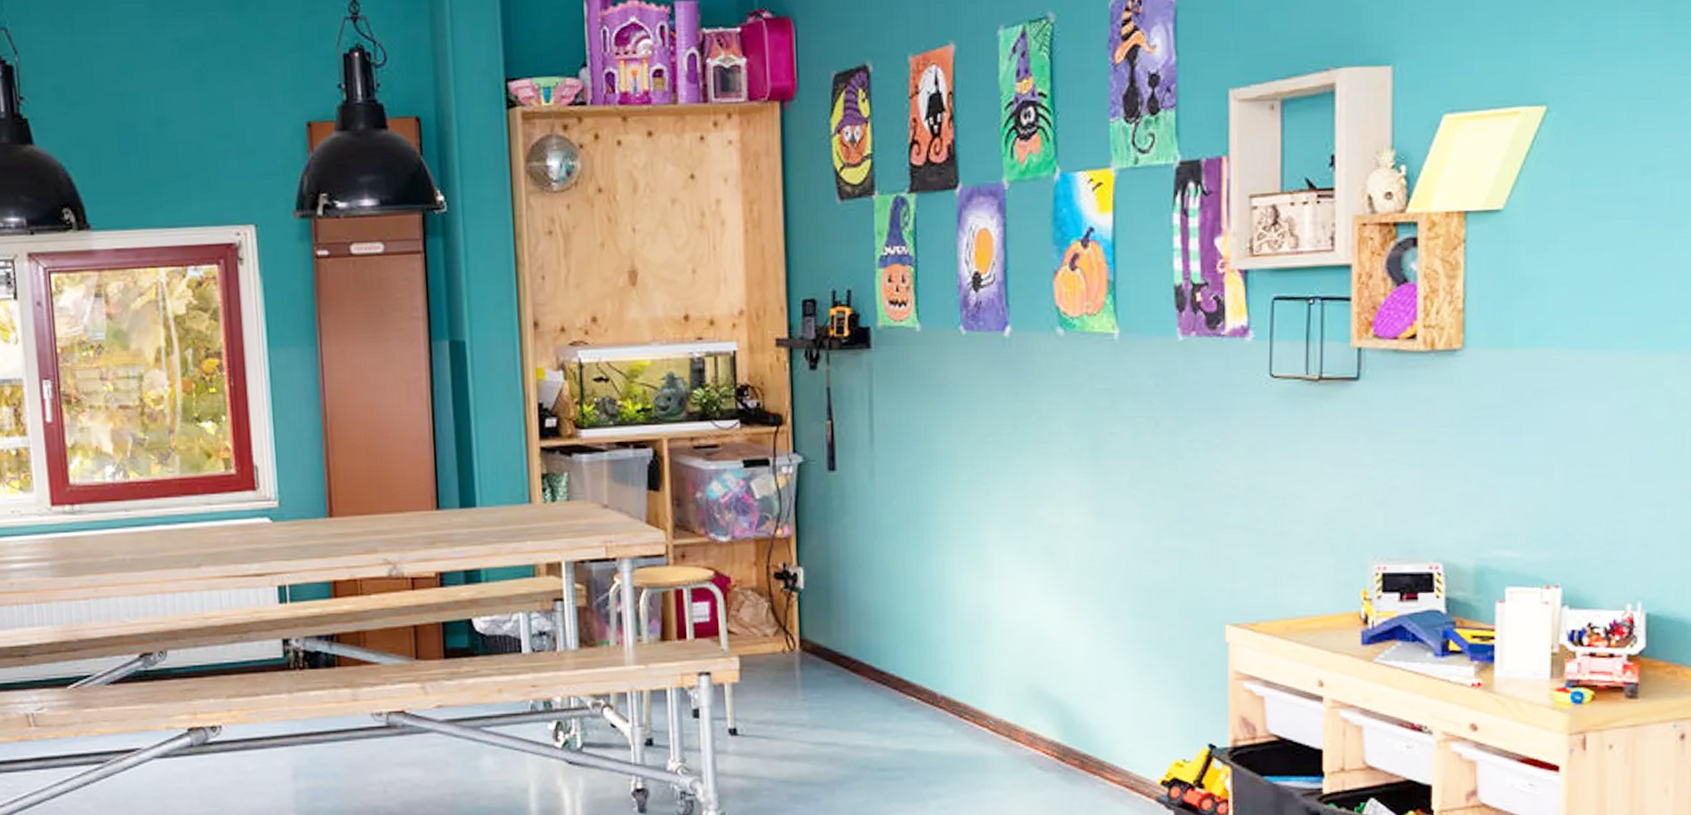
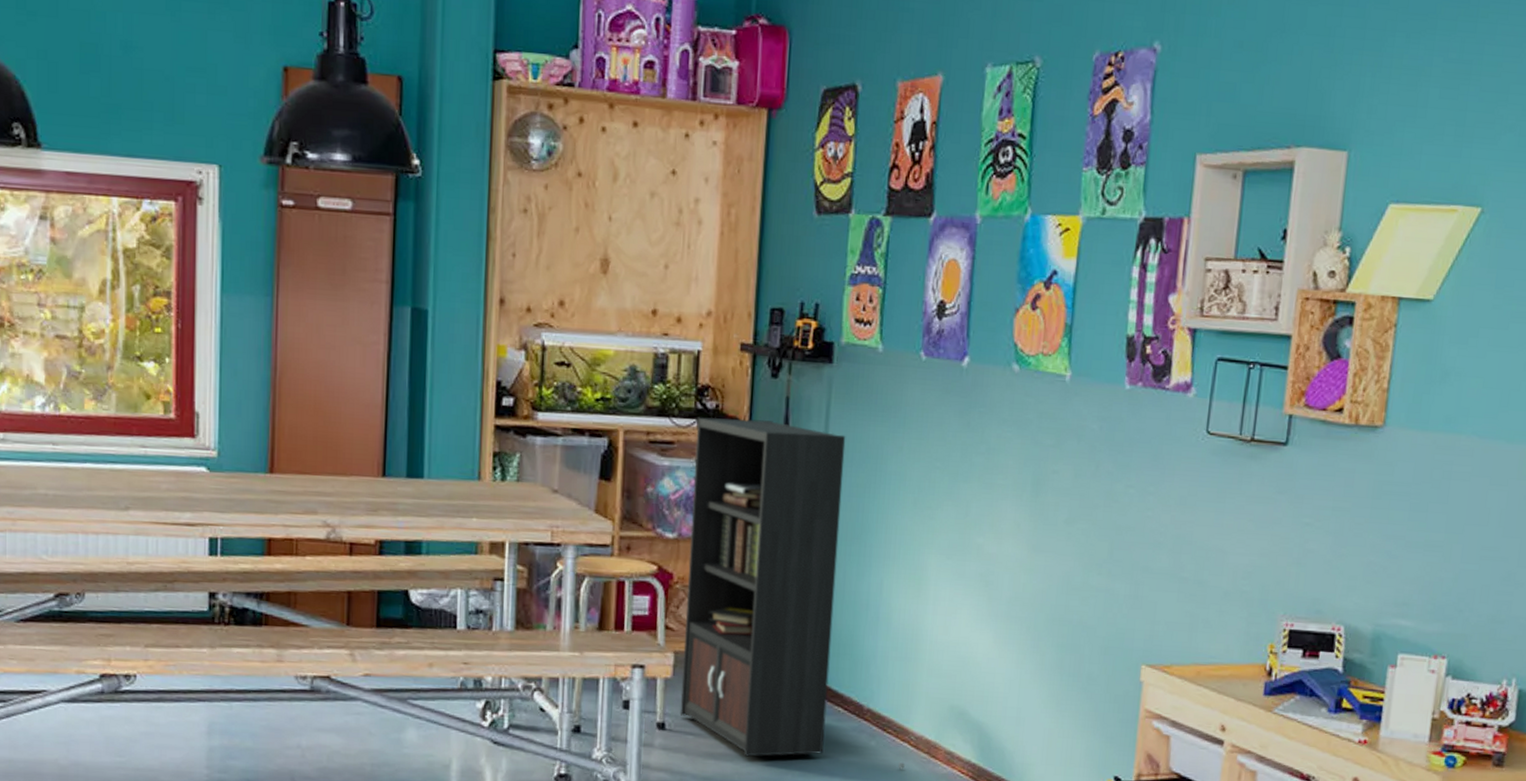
bookcase: none [739,413,987,756] -> present [679,417,906,770]

